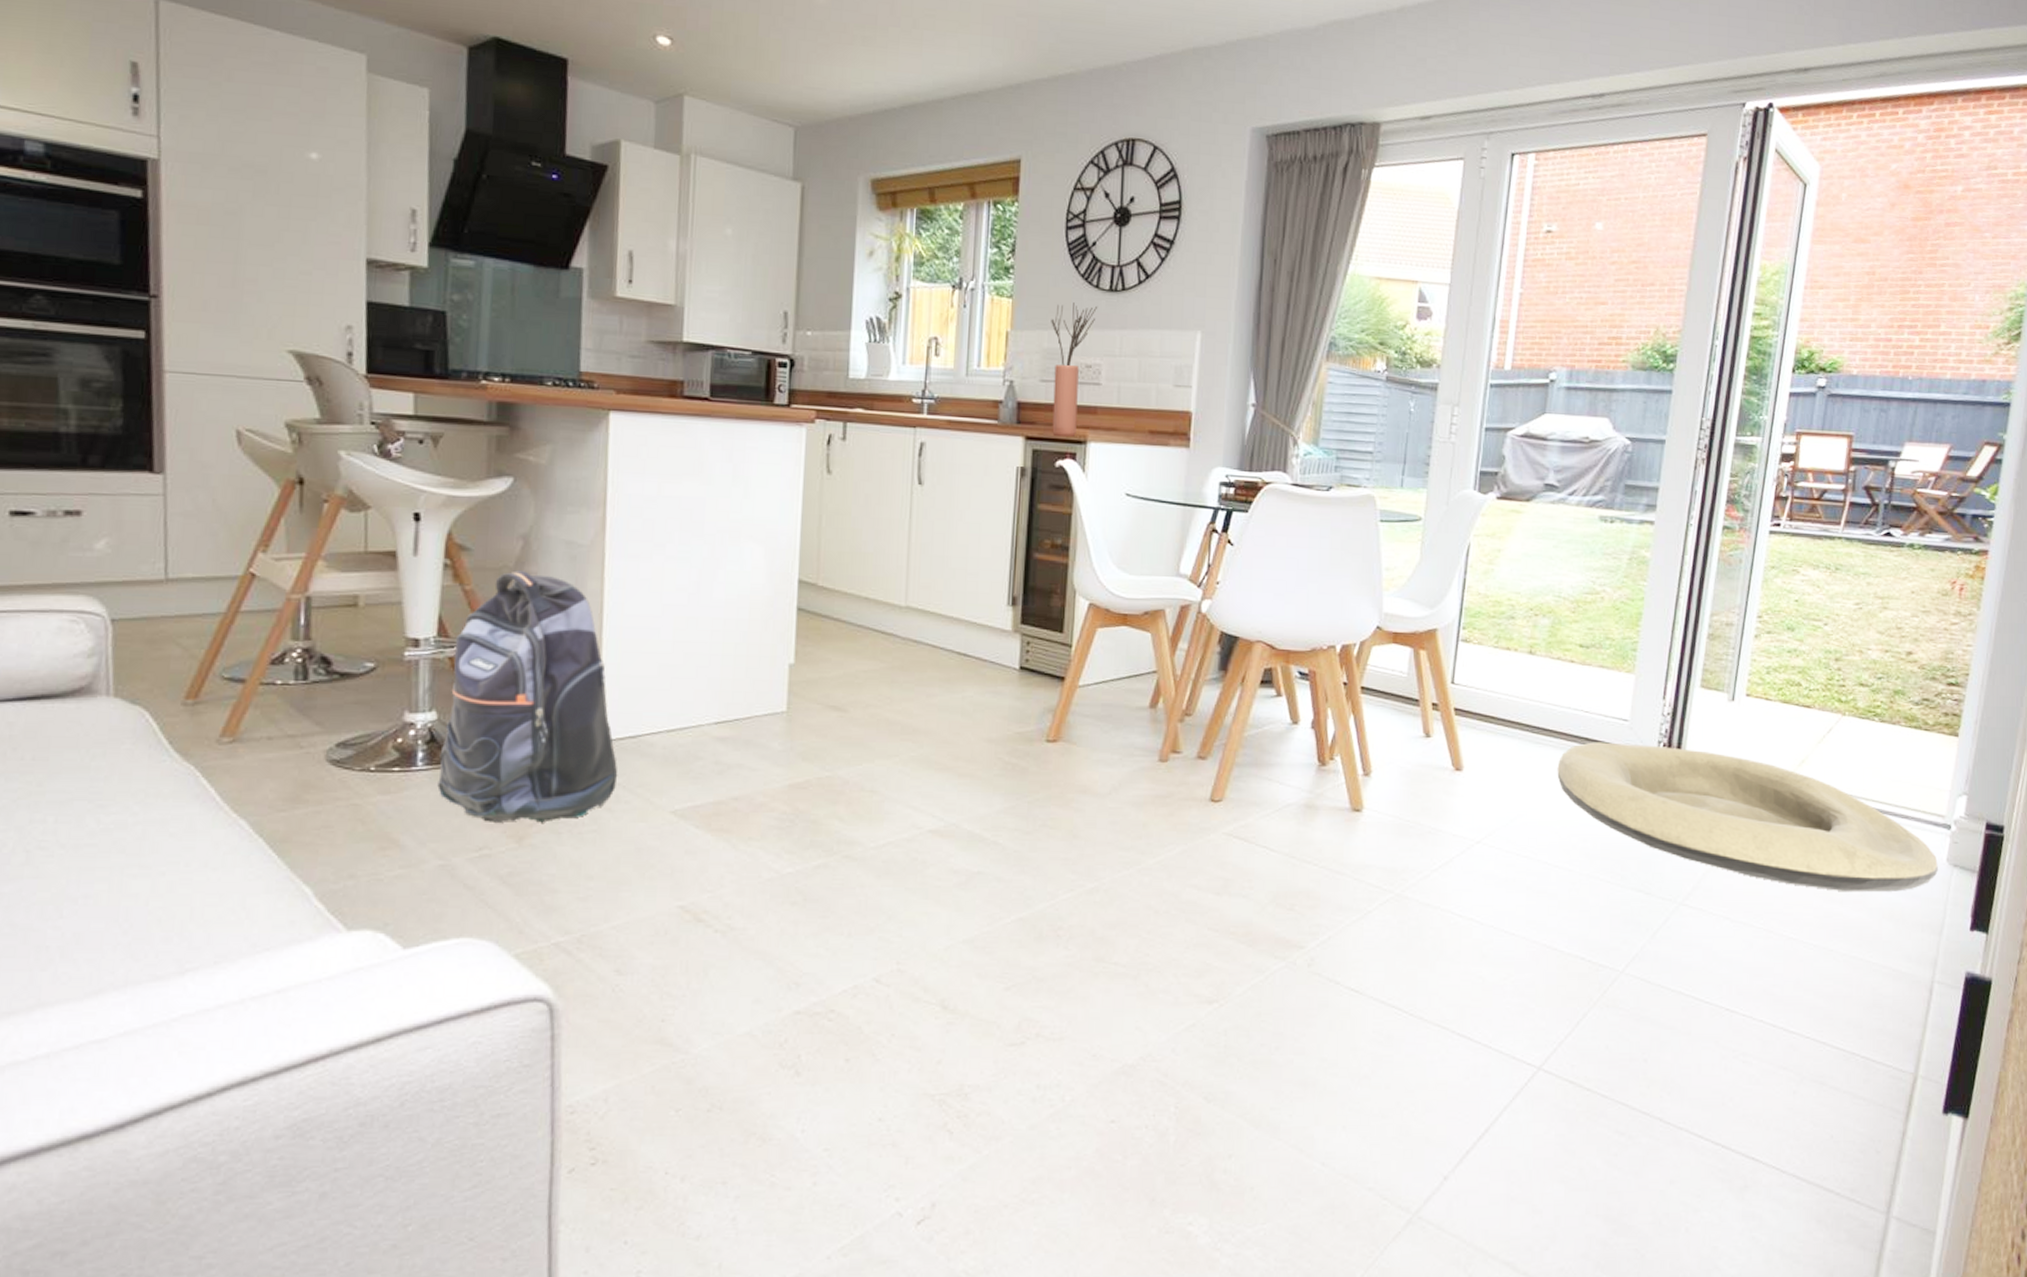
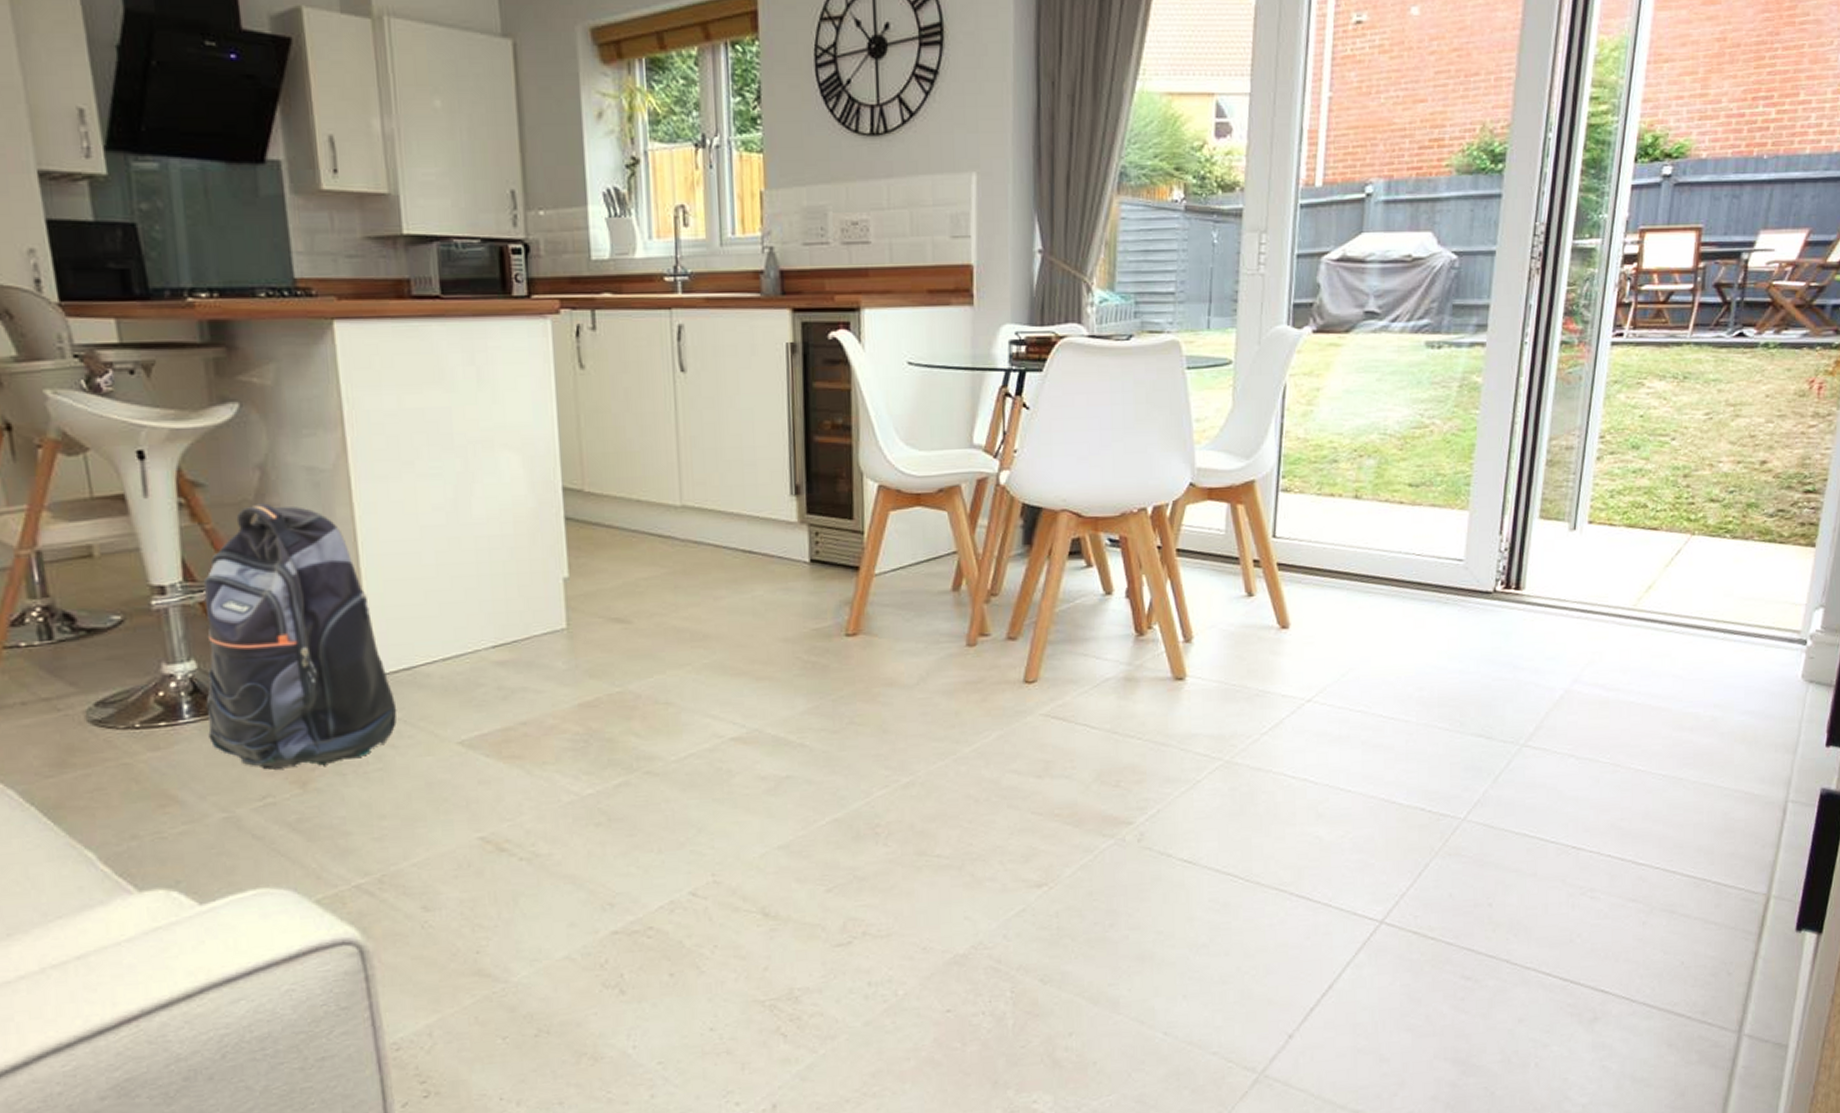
vase: present [1051,302,1098,438] -> none [808,152,860,306]
dog bed: present [1557,742,1938,892] -> none [1389,584,1793,719]

